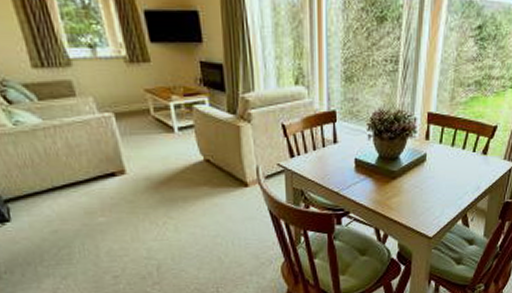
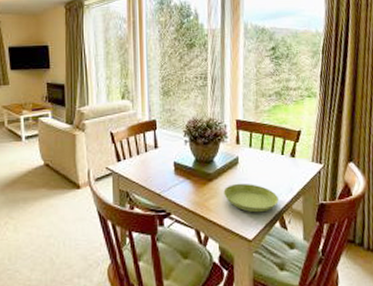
saucer: none [407,181,464,211] -> present [223,183,279,213]

